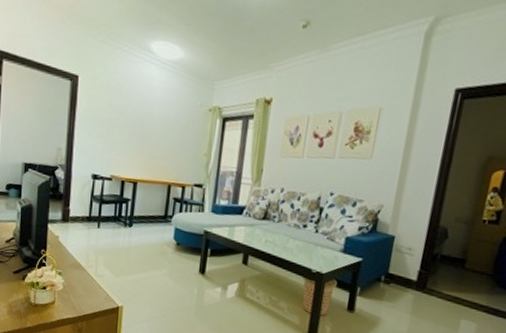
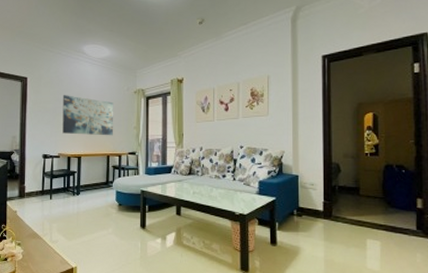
wall art: none [117,103,183,162] -> present [62,95,114,136]

